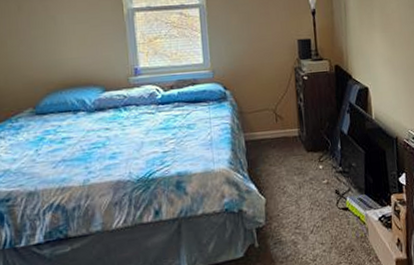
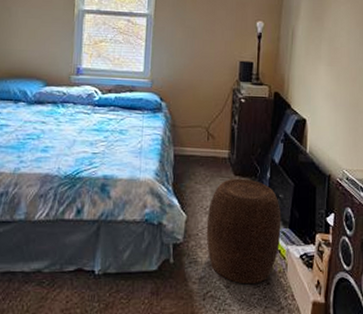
stool: none [285,153,359,255] -> present [206,178,281,285]

